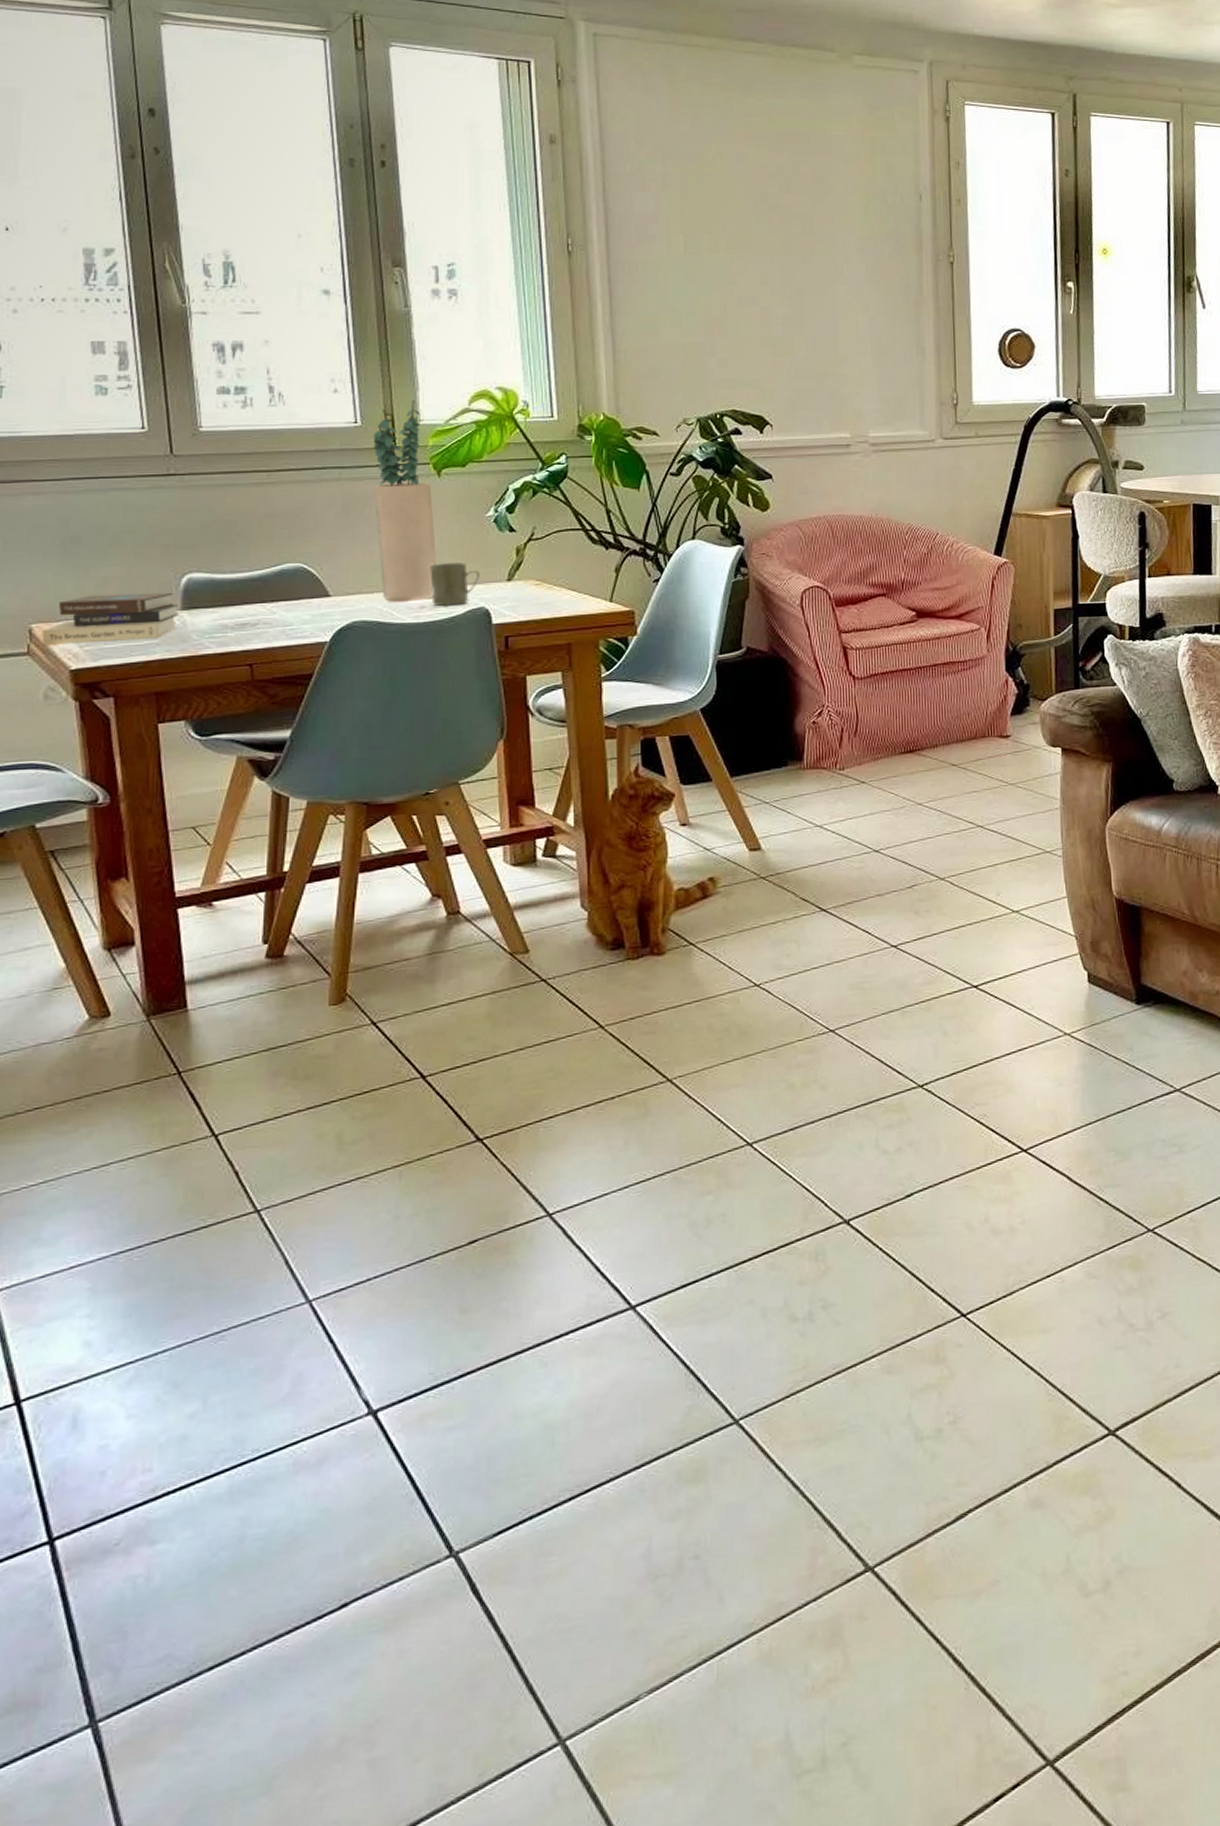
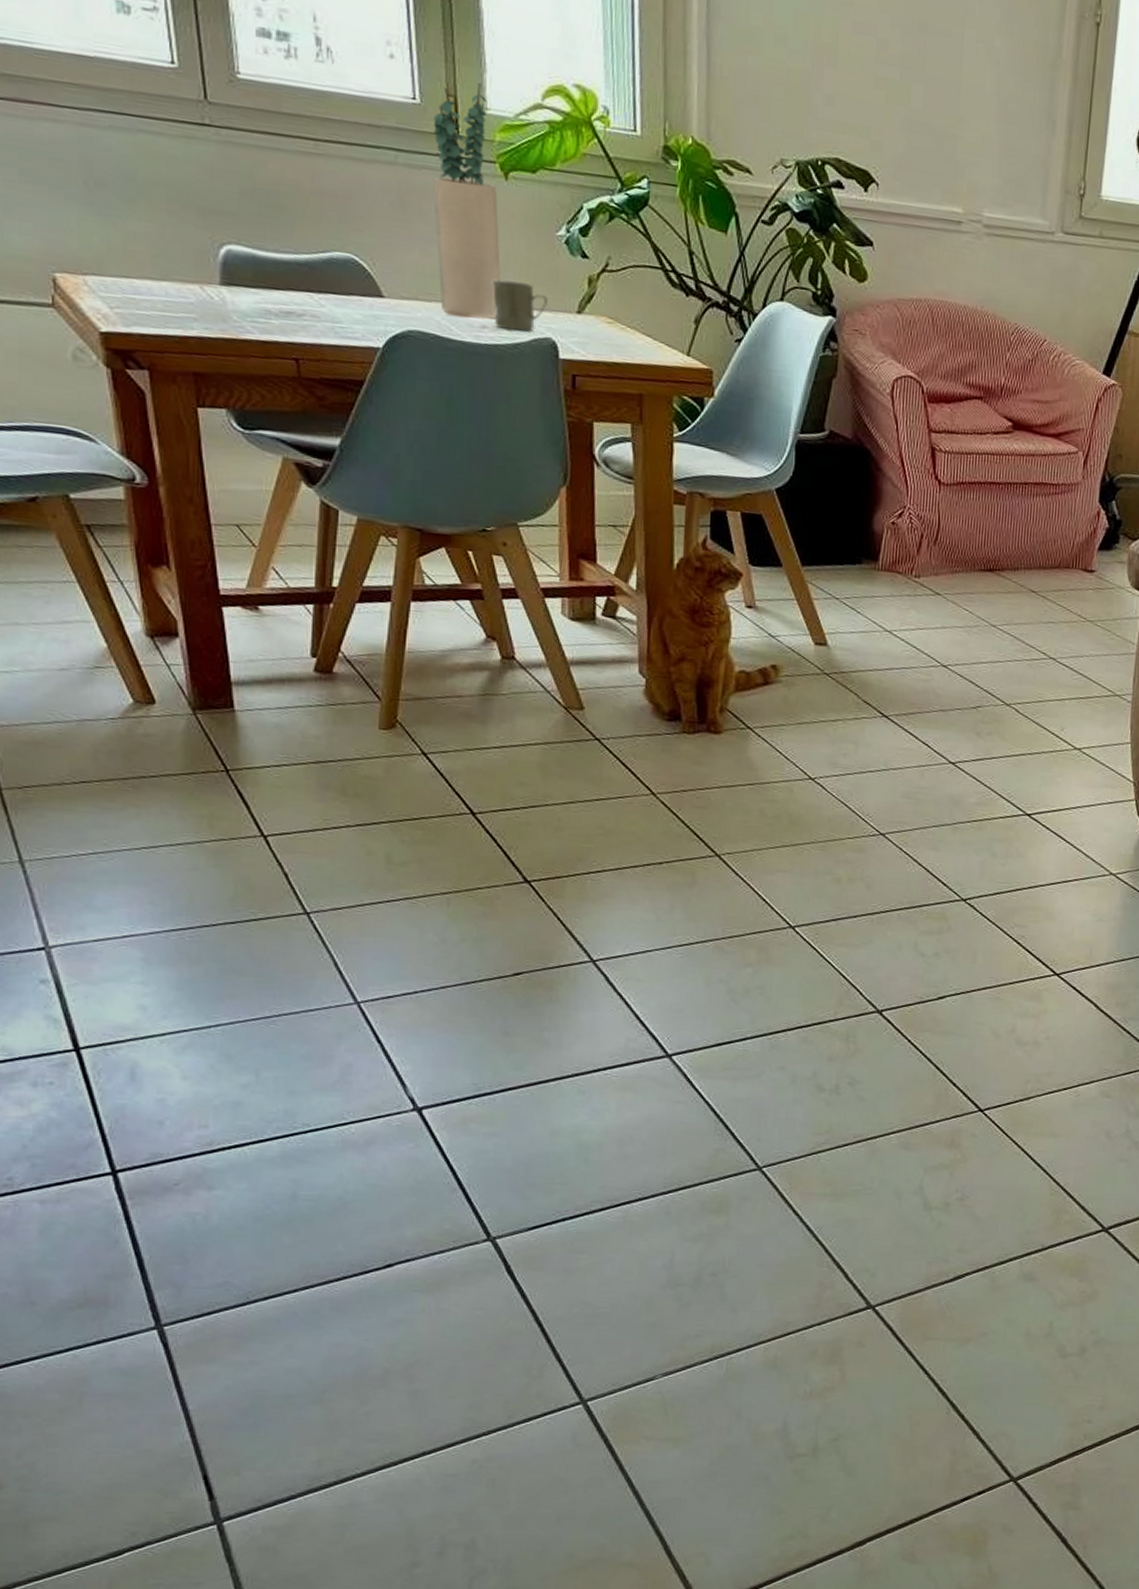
books: present [41,592,179,645] -> none [67,250,217,312]

